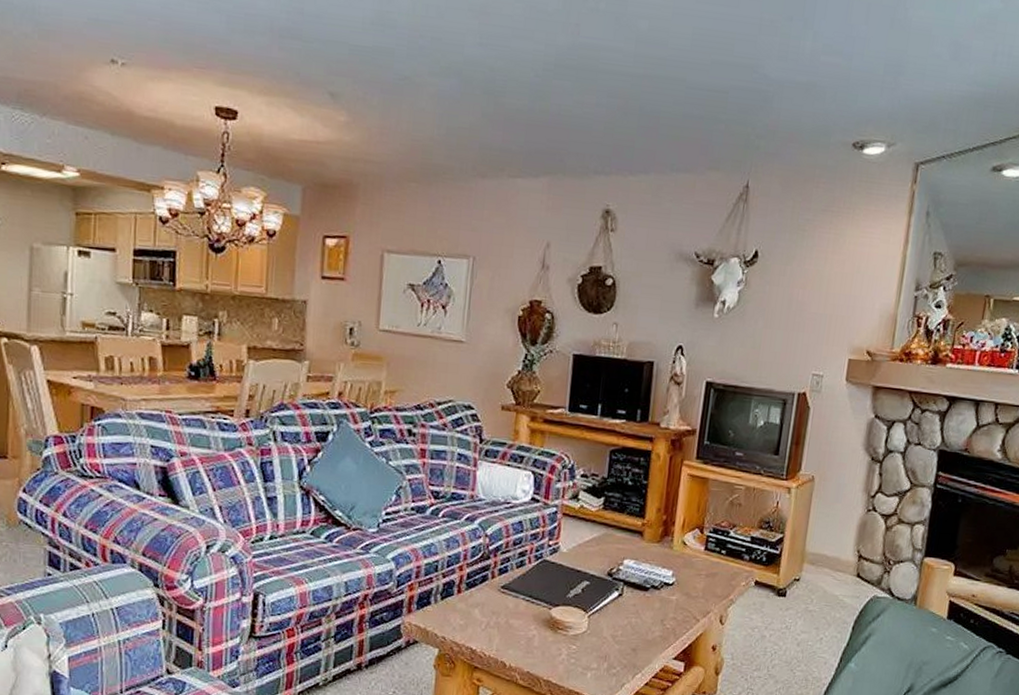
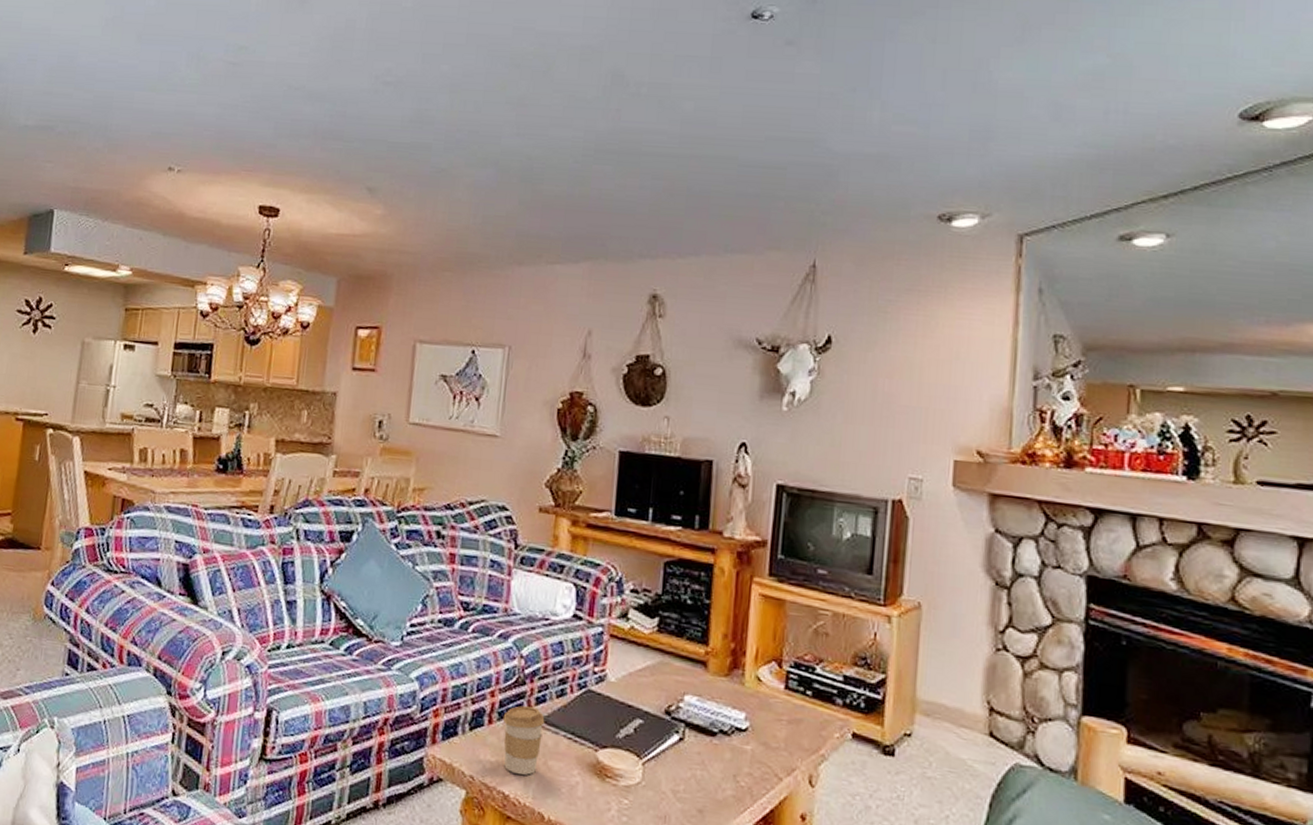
coffee cup: none [470,576,507,633] -> present [502,705,545,775]

